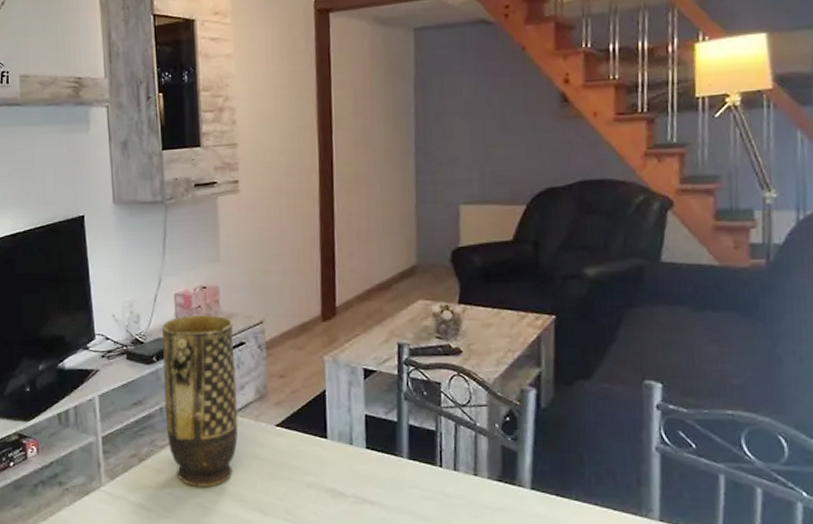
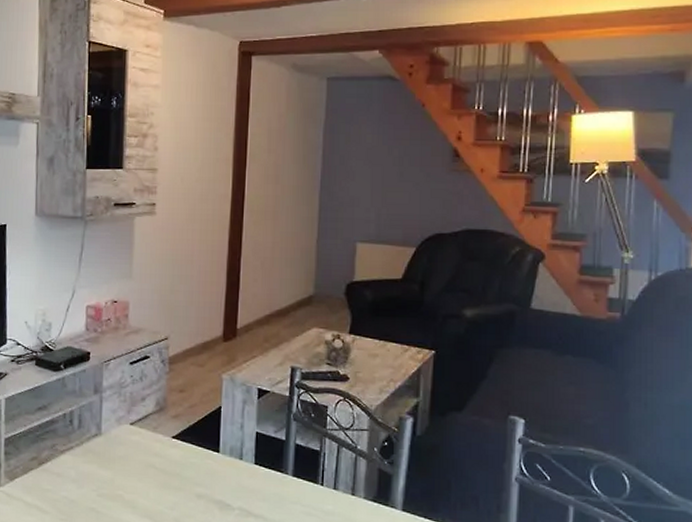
vase: present [162,315,238,487] -> none [68,327,140,493]

